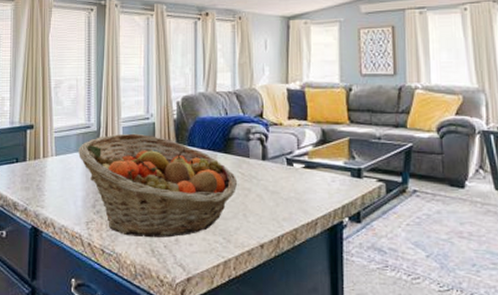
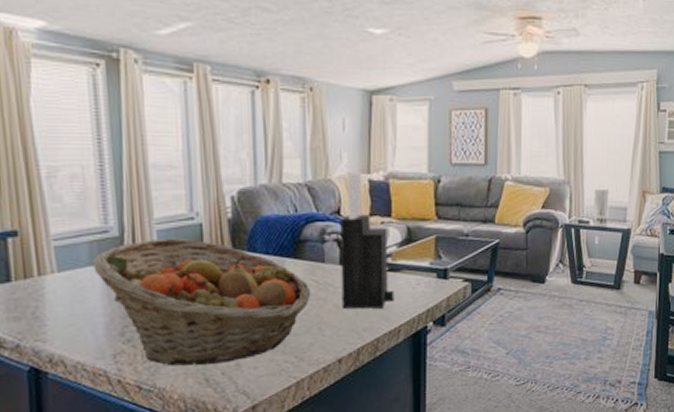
knife block: none [262,83,311,201] -> present [340,173,394,309]

